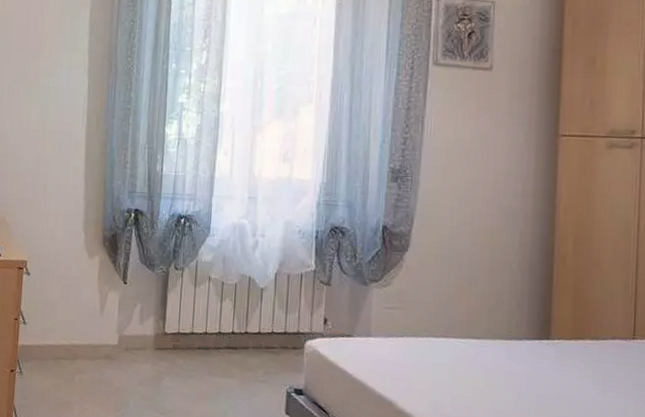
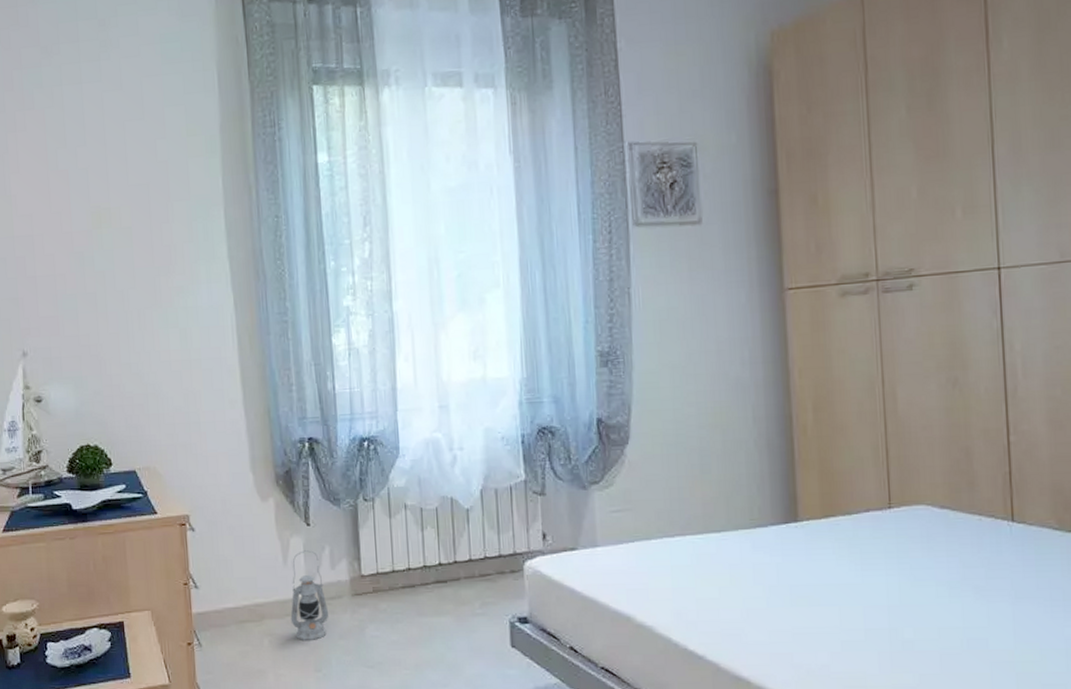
lantern: none [100,304,133,383] -> present [290,550,329,640]

